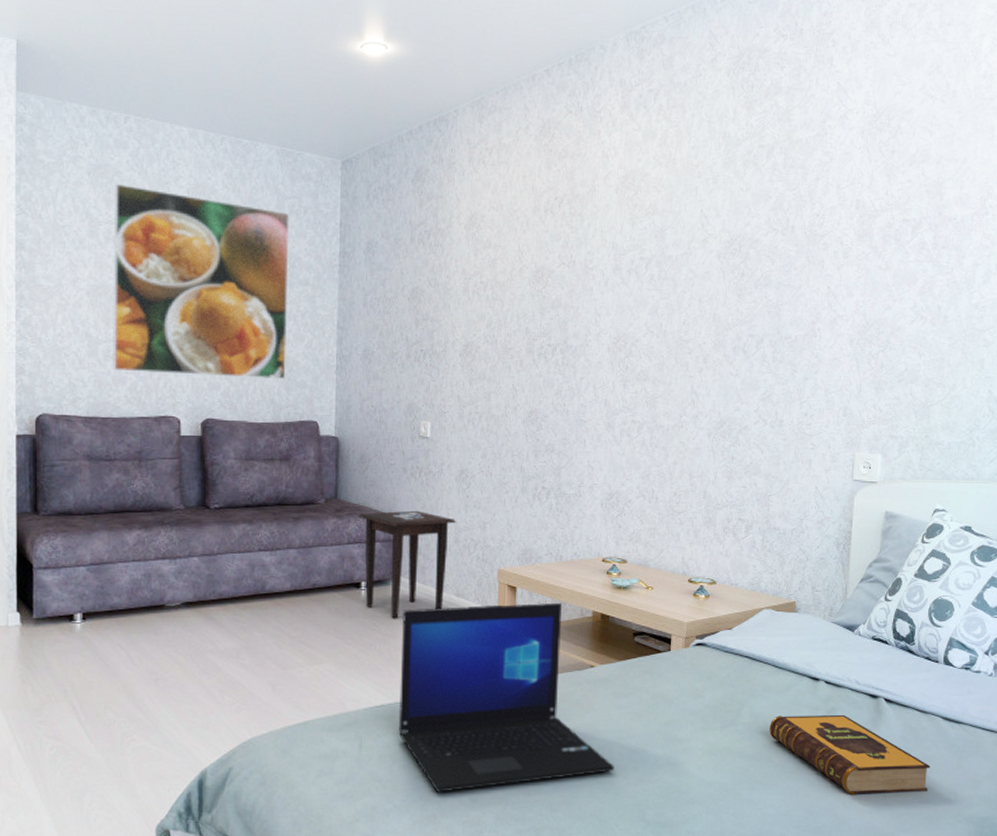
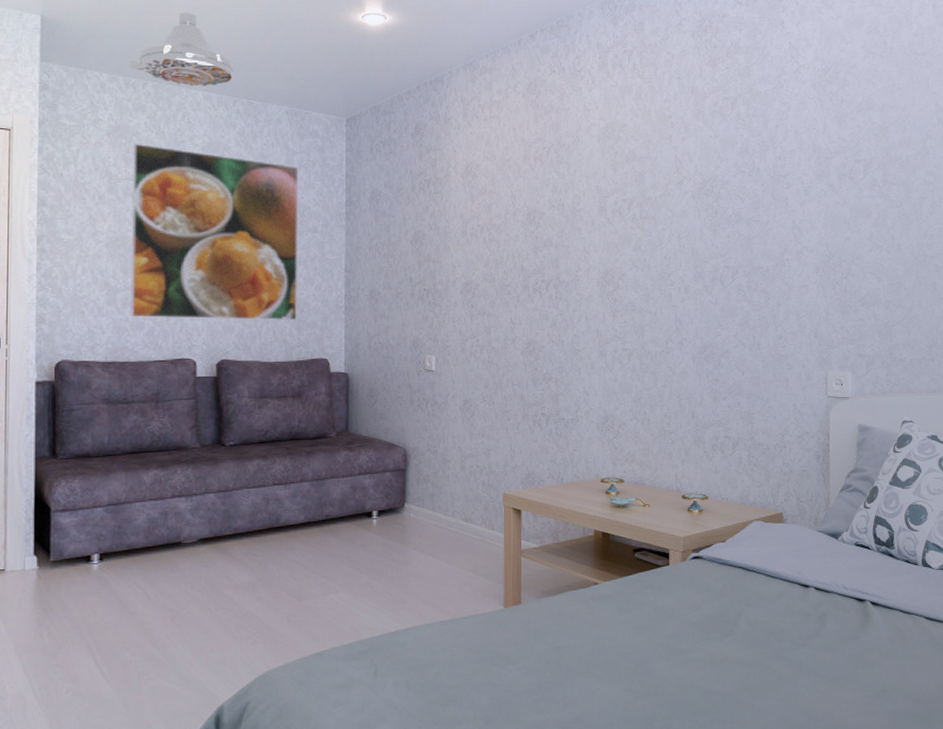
pendant lamp: none [110,38,222,123] -> present [129,12,234,87]
side table: present [359,510,457,619] -> none [369,440,463,546]
laptop: present [398,602,614,792] -> none [411,523,622,716]
hardback book: present [769,714,931,796] -> none [766,619,918,698]

